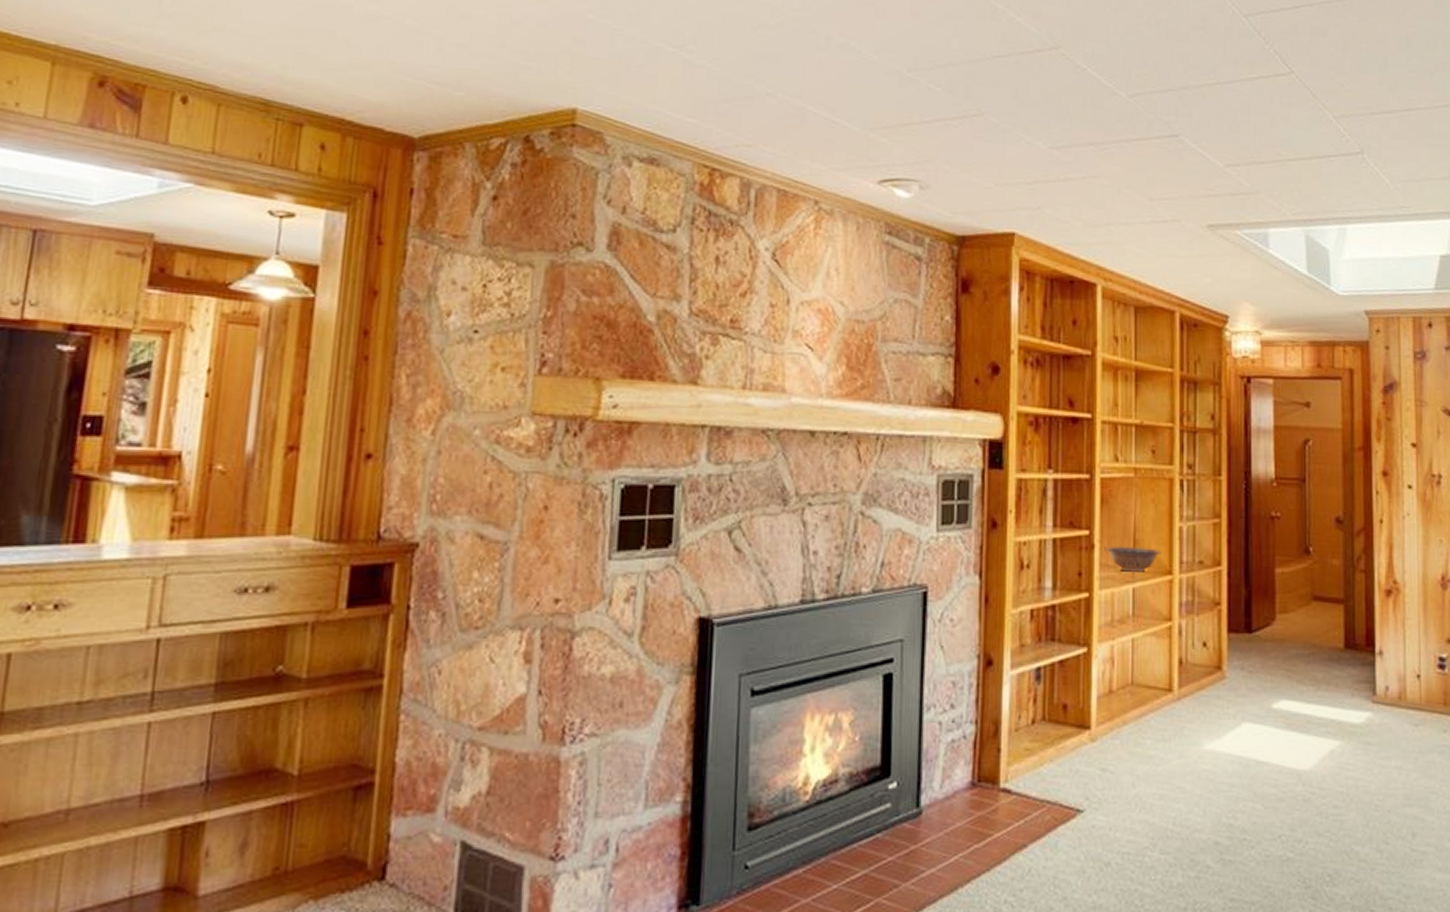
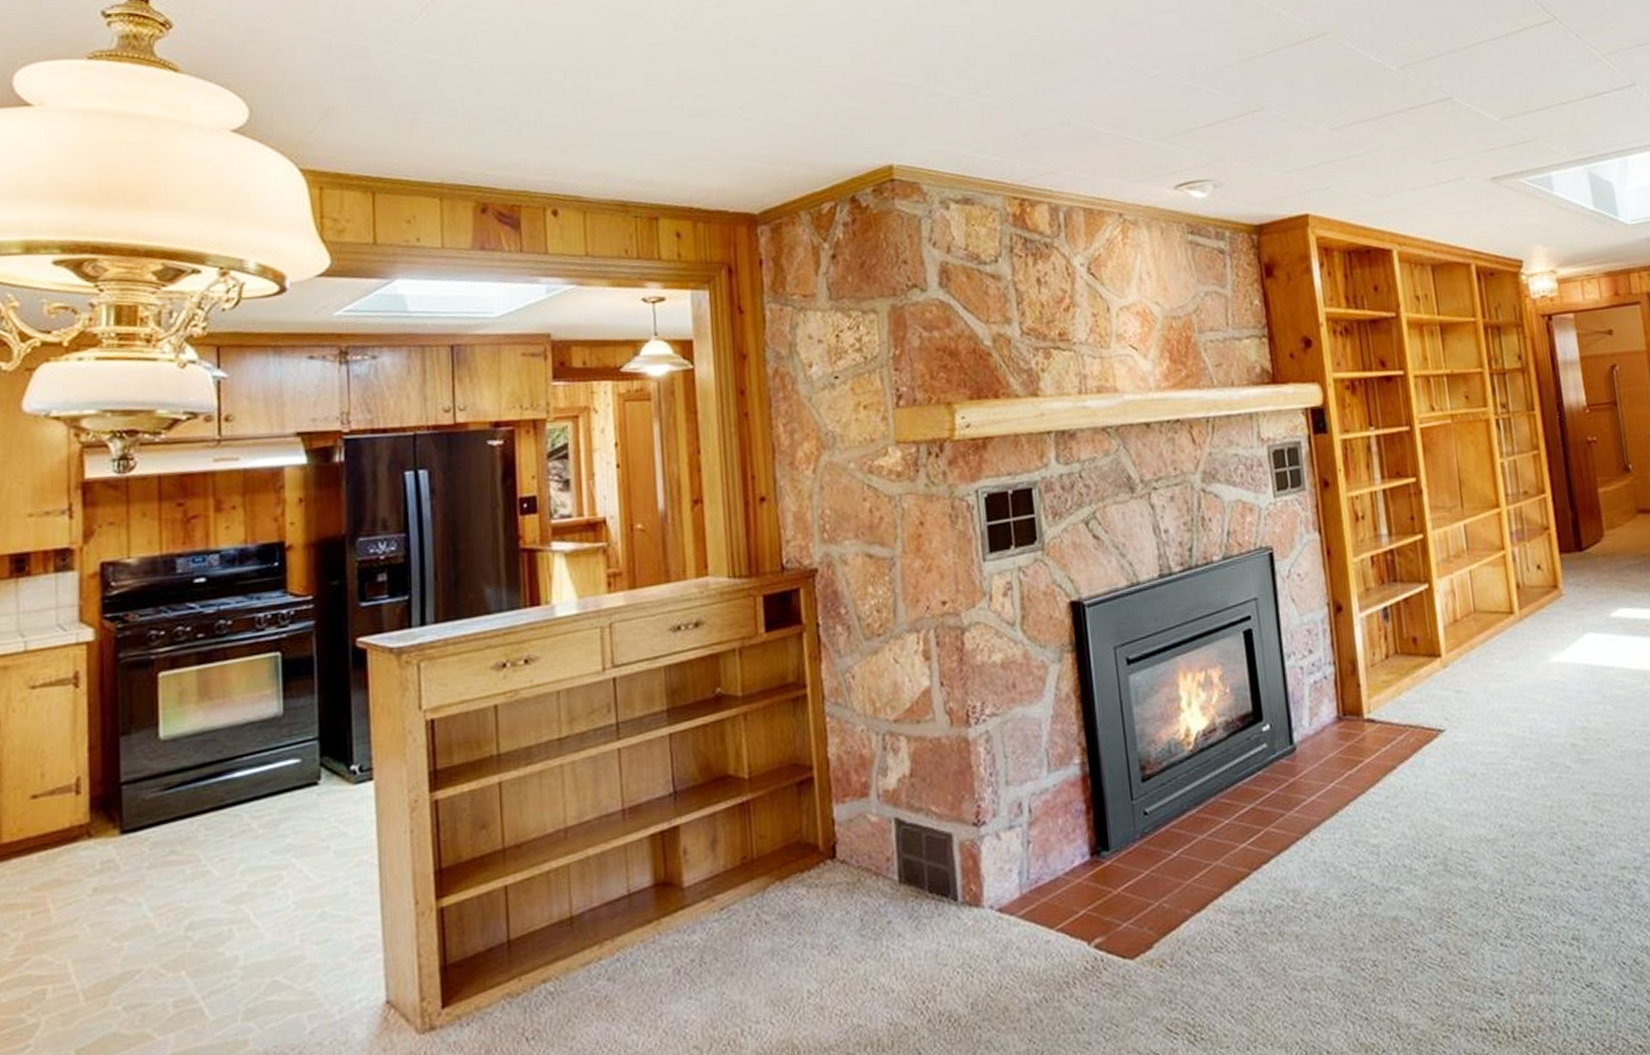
decorative bowl: present [1106,547,1161,572] -> none [1433,486,1487,511]

